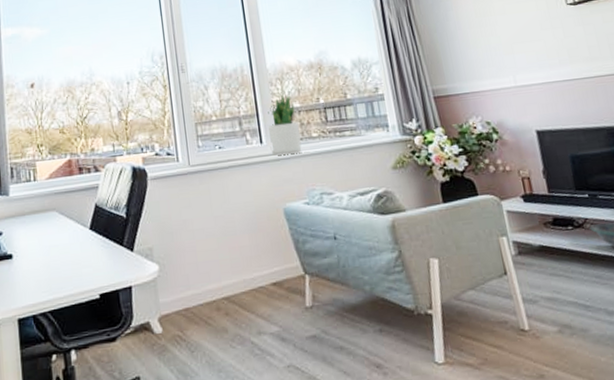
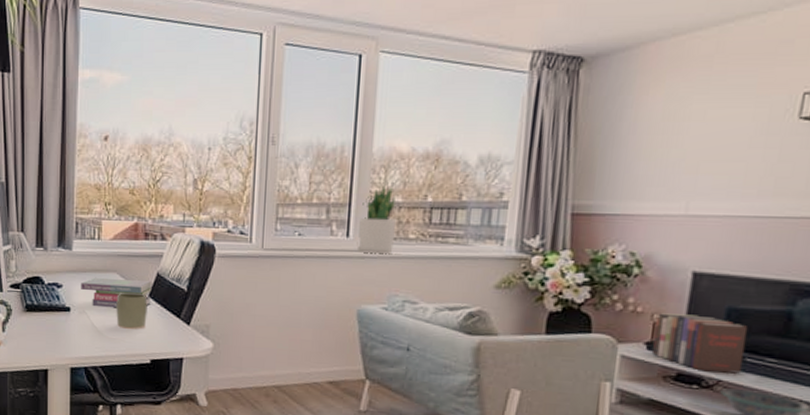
books: none [21,214,92,250] -> present [81,277,152,308]
mug: none [58,227,91,268] -> present [116,292,148,330]
books: none [522,165,599,214] -> present [651,313,748,374]

